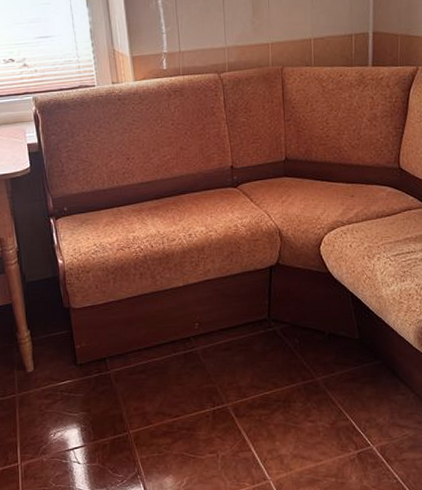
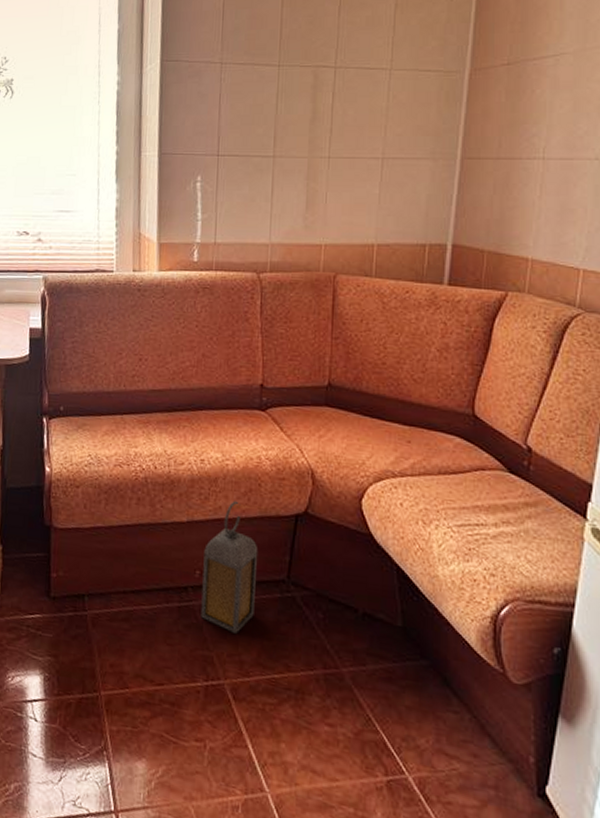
lantern: none [200,263,245,367] -> present [201,500,259,634]

